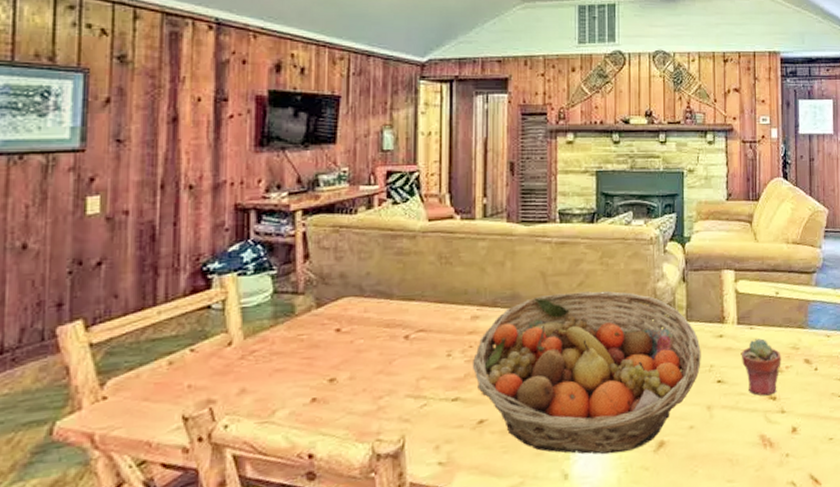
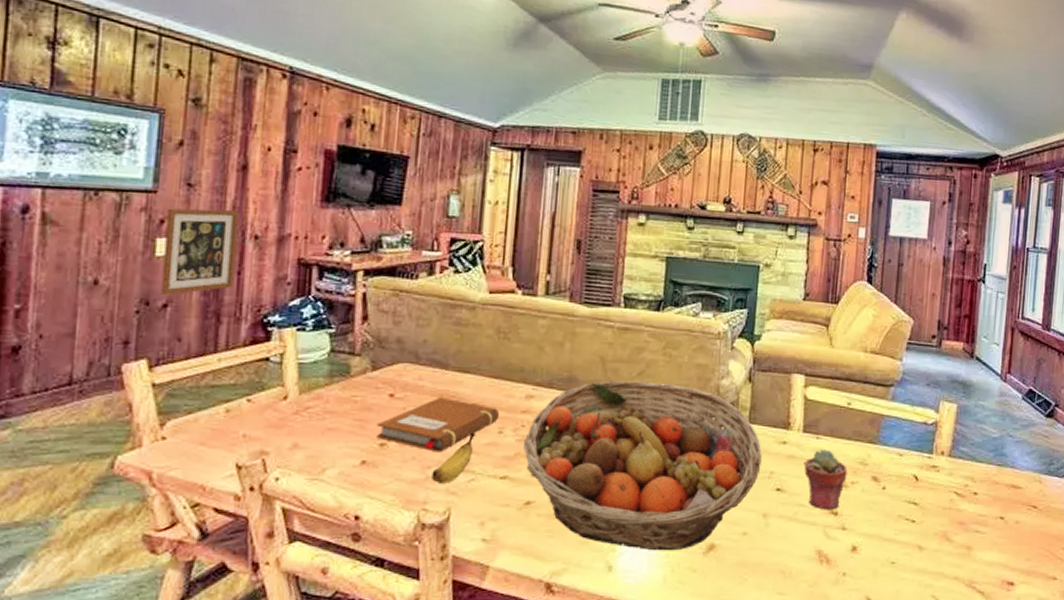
wall art: none [94,161,172,253] -> present [161,208,239,295]
notebook: none [325,326,447,382] -> present [376,397,500,453]
banana: none [384,358,424,412] -> present [431,432,475,483]

